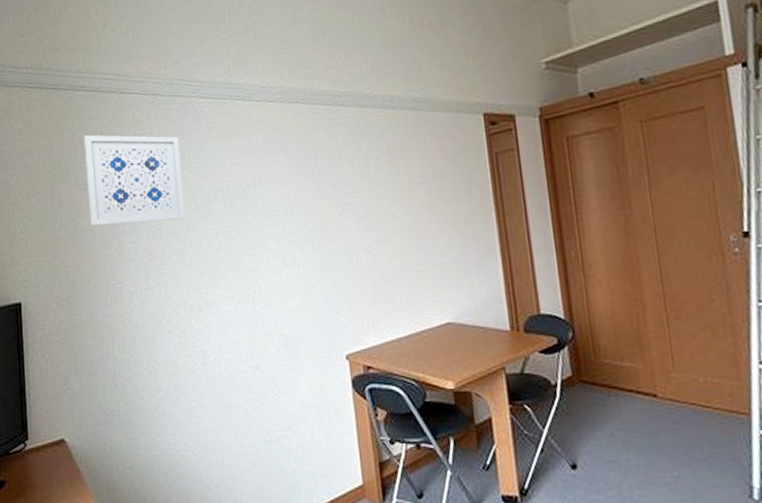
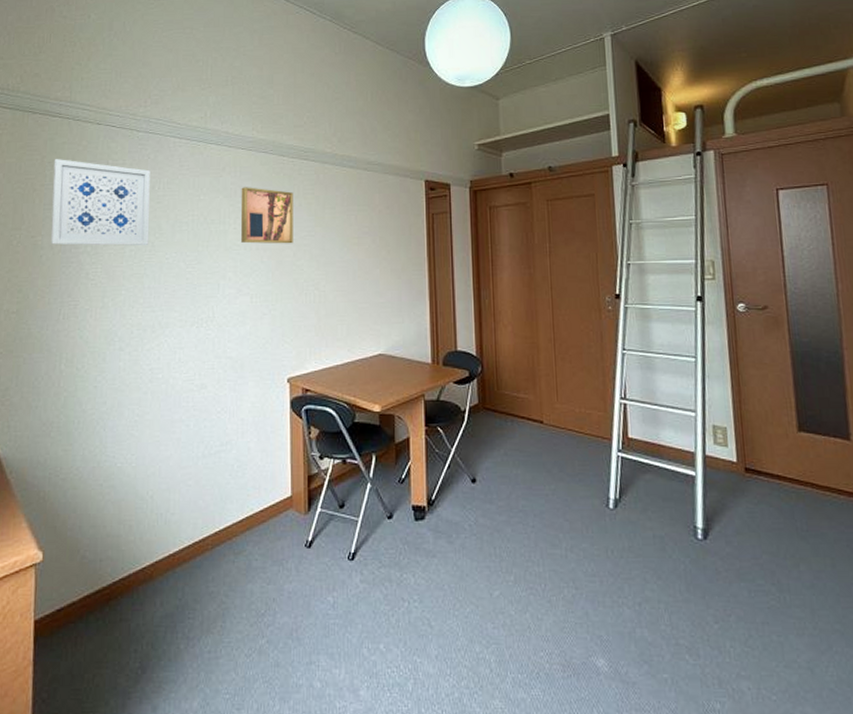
wall art: none [274,143,337,208] -> present [240,187,293,244]

